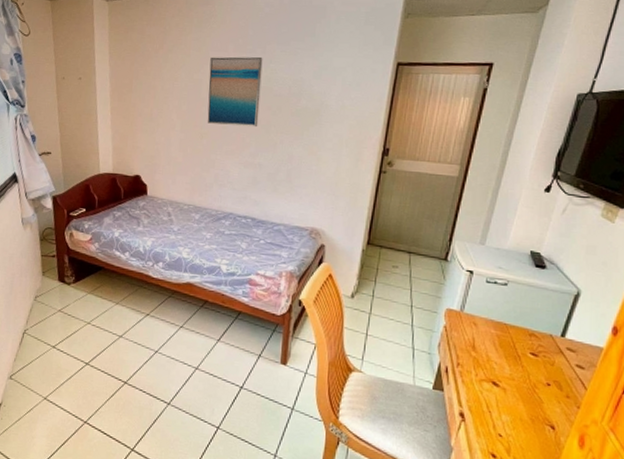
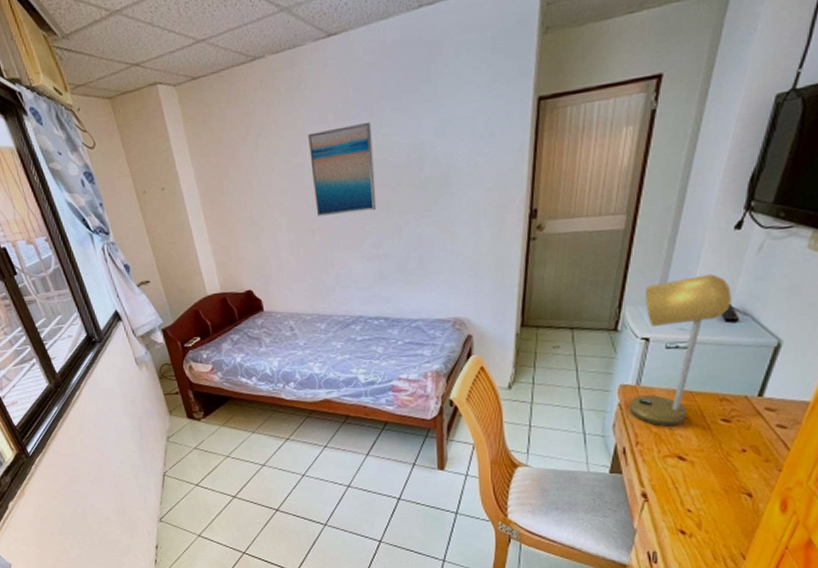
desk lamp: none [453,224,541,353] -> present [630,274,731,427]

